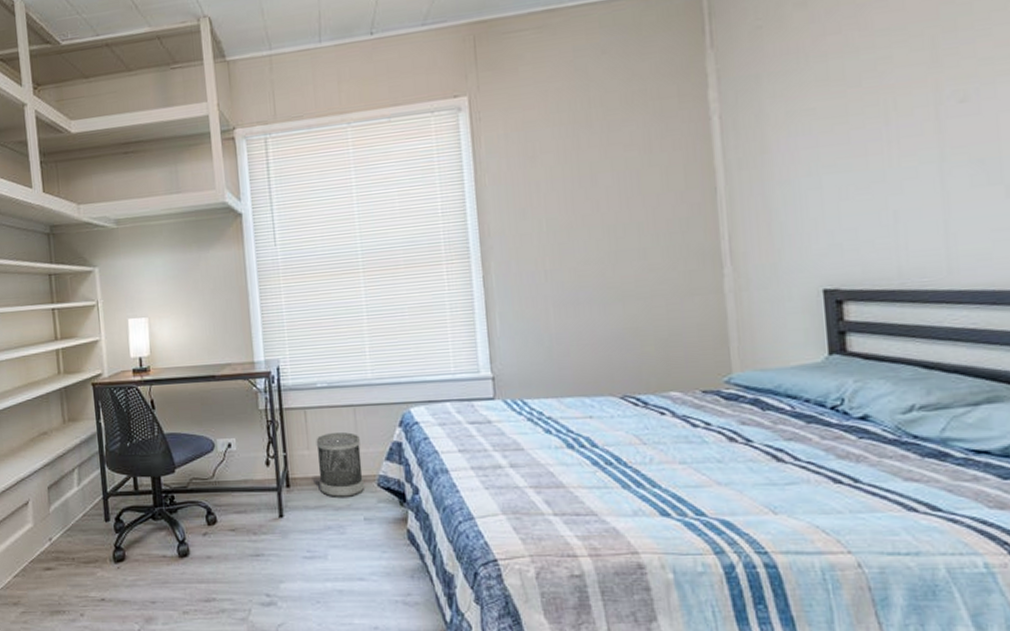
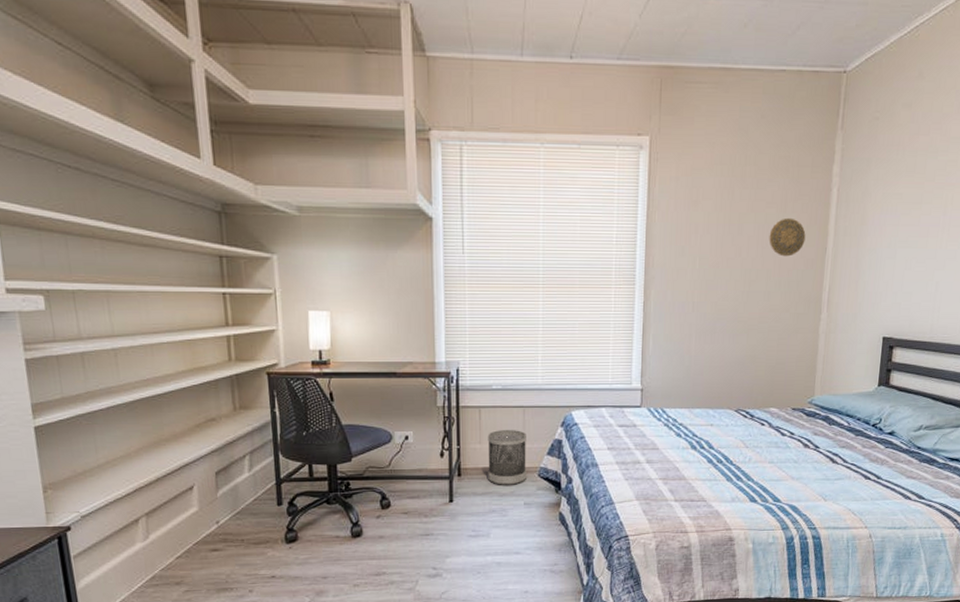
decorative plate: none [633,158,685,205] -> present [769,217,806,257]

